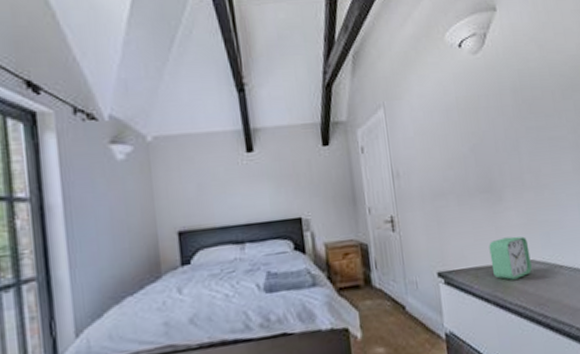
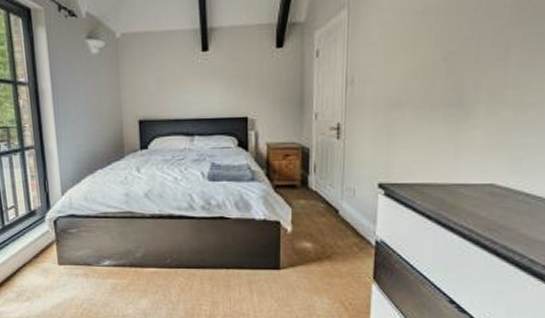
alarm clock: present [489,236,532,280] -> none [441,157,493,201]

